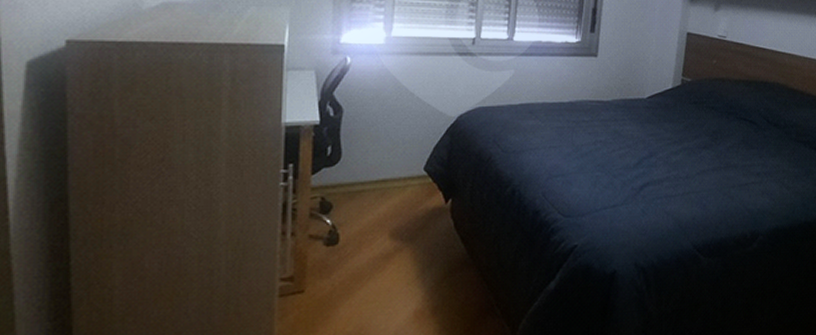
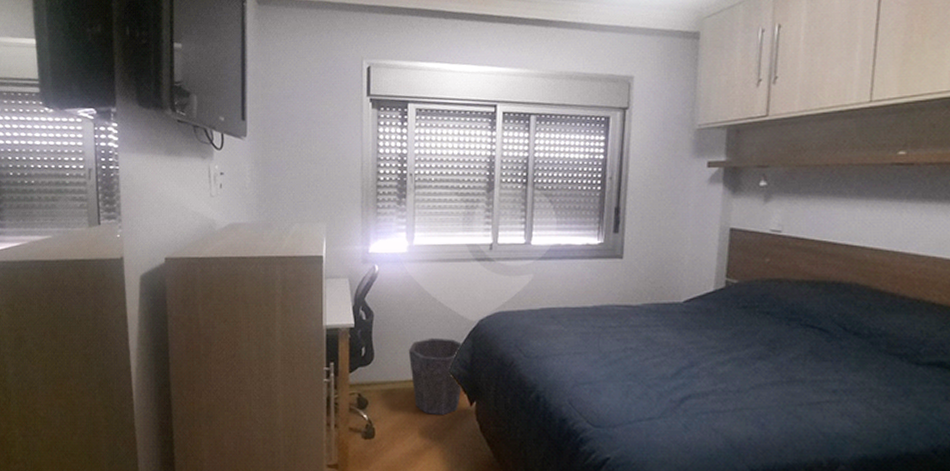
waste bin: none [380,134,442,215] -> present [408,337,465,415]

